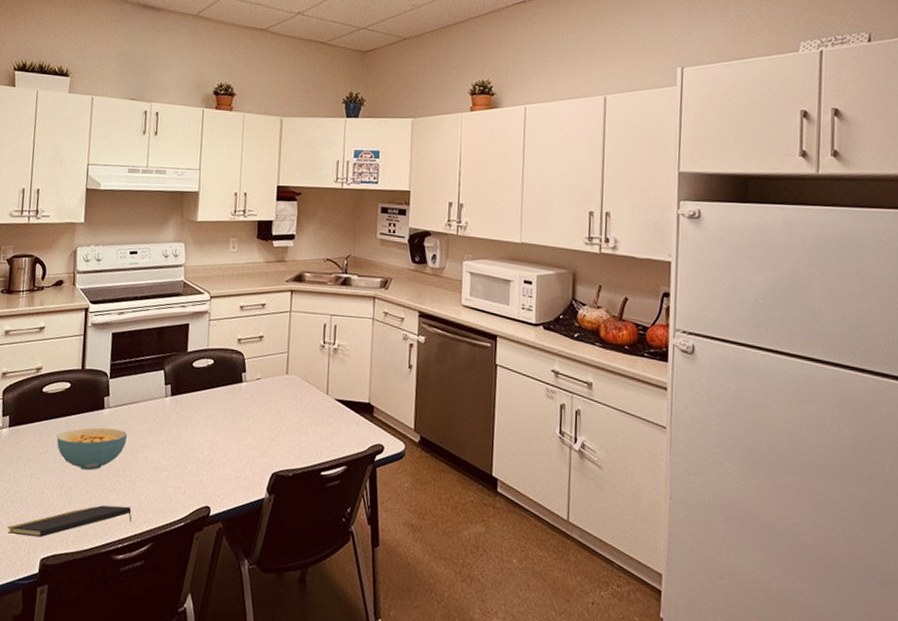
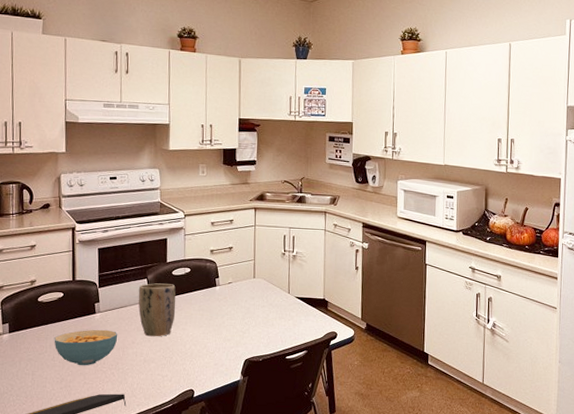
plant pot: none [152,375,196,440] -> present [138,283,176,337]

